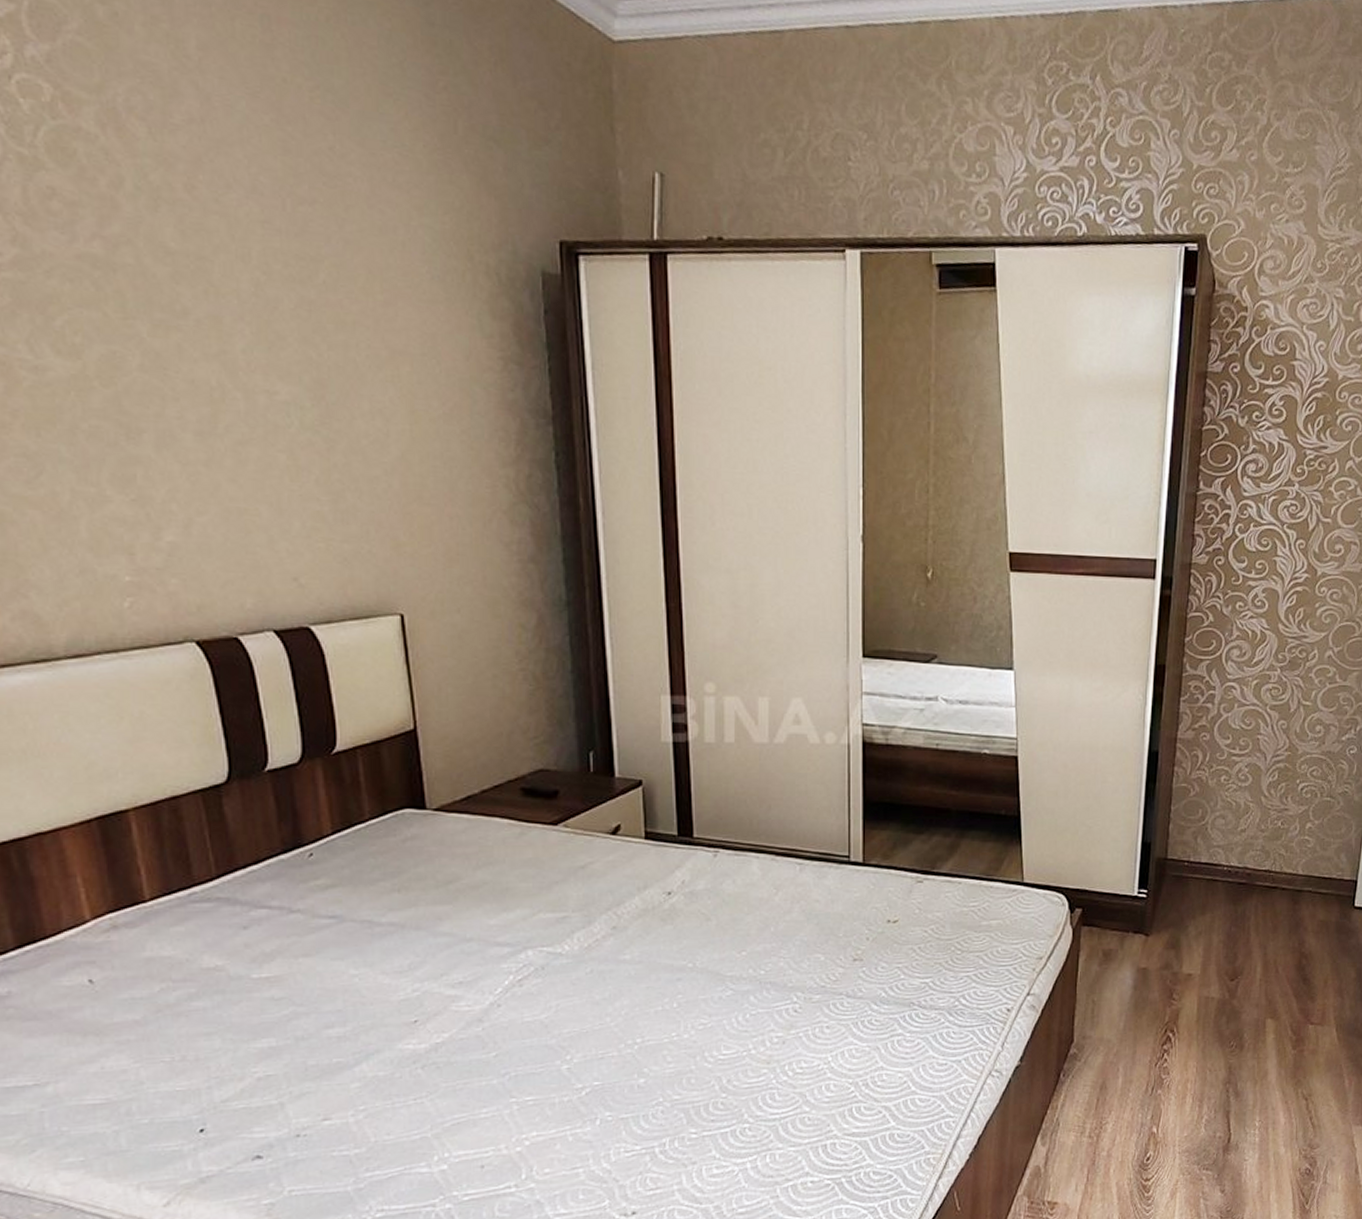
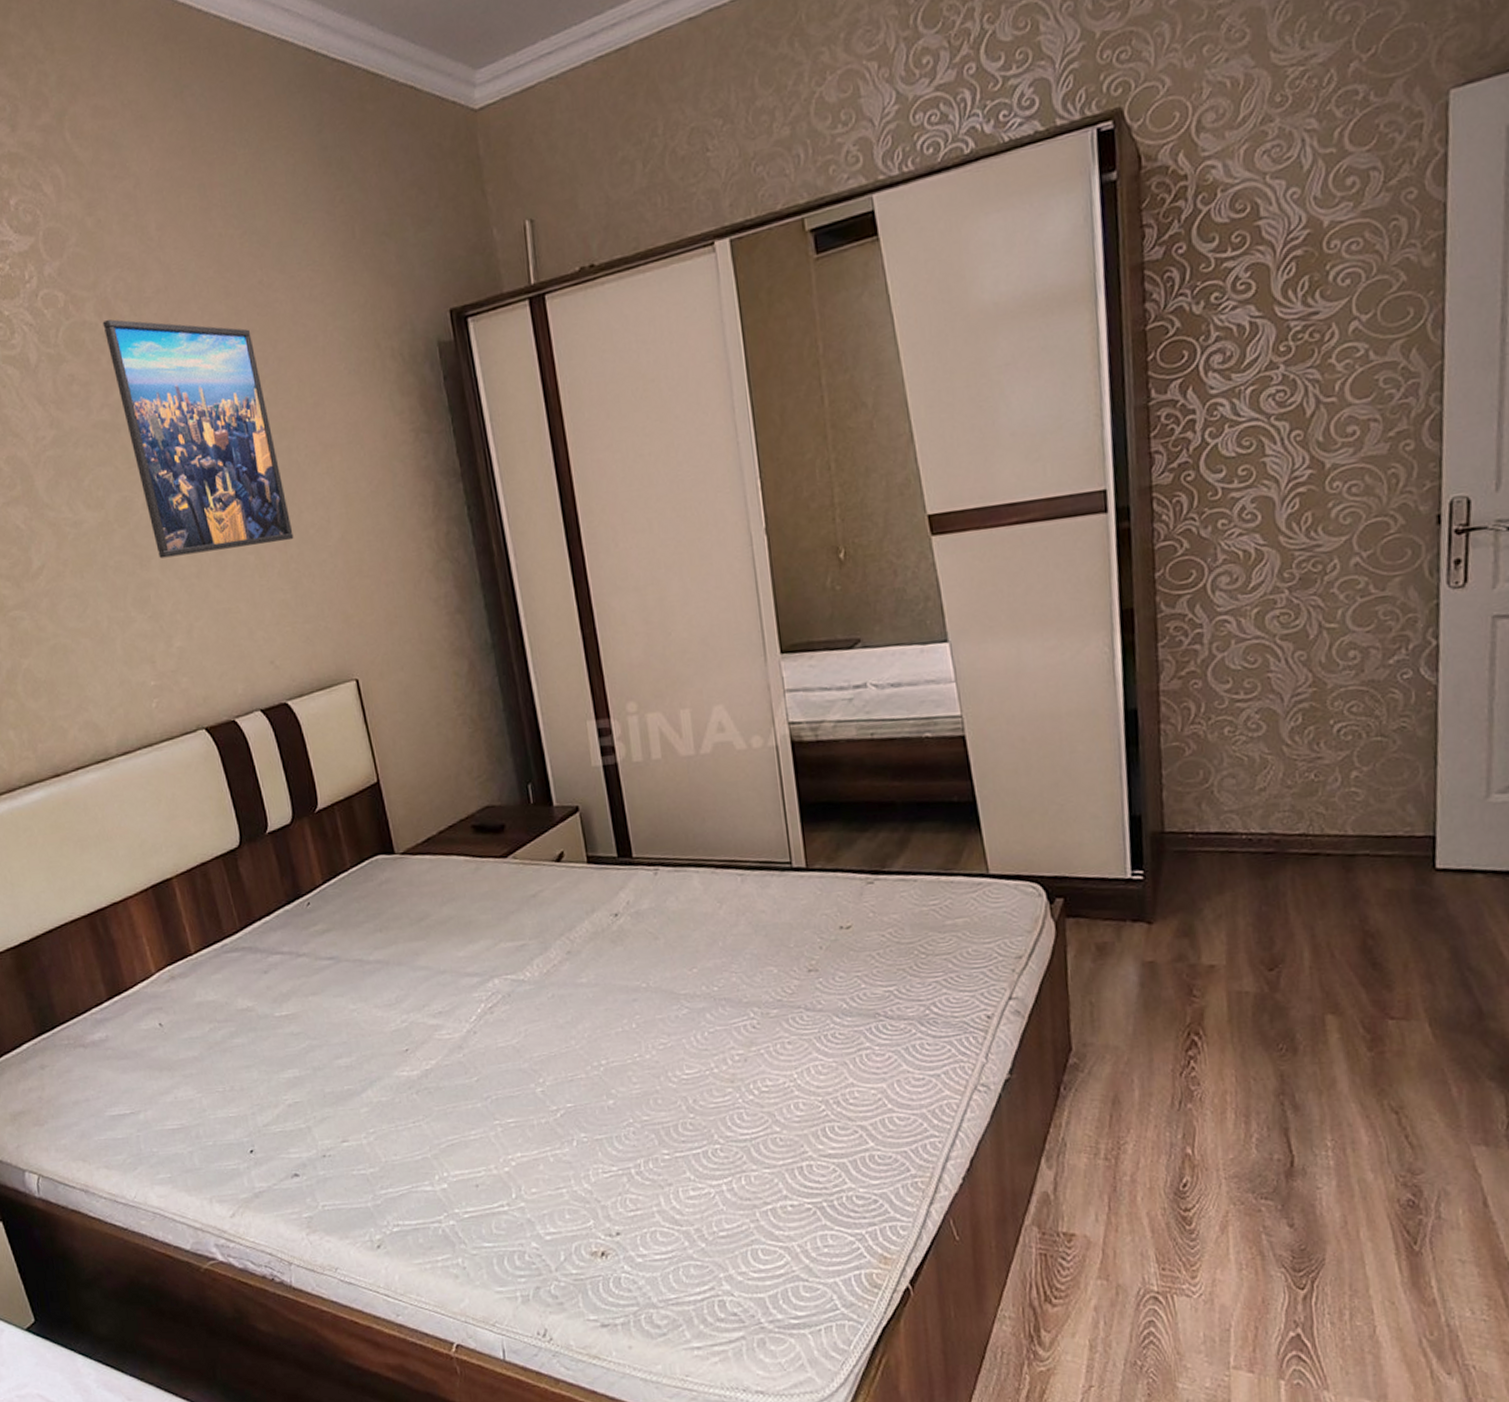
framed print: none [105,134,341,446] -> present [102,319,294,559]

